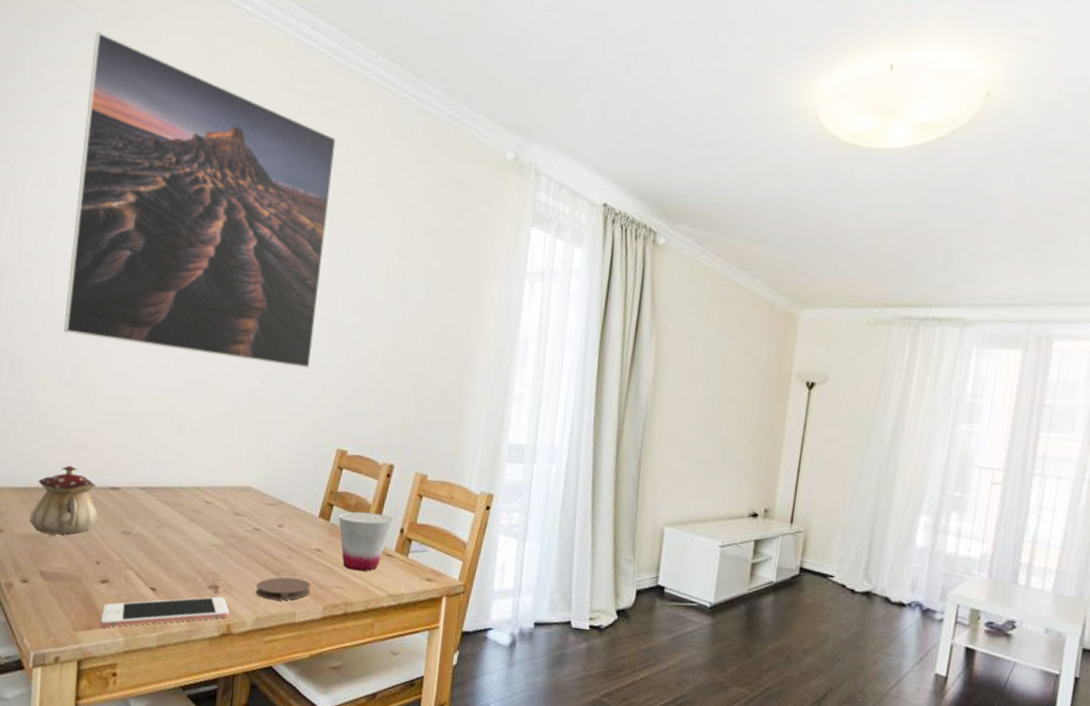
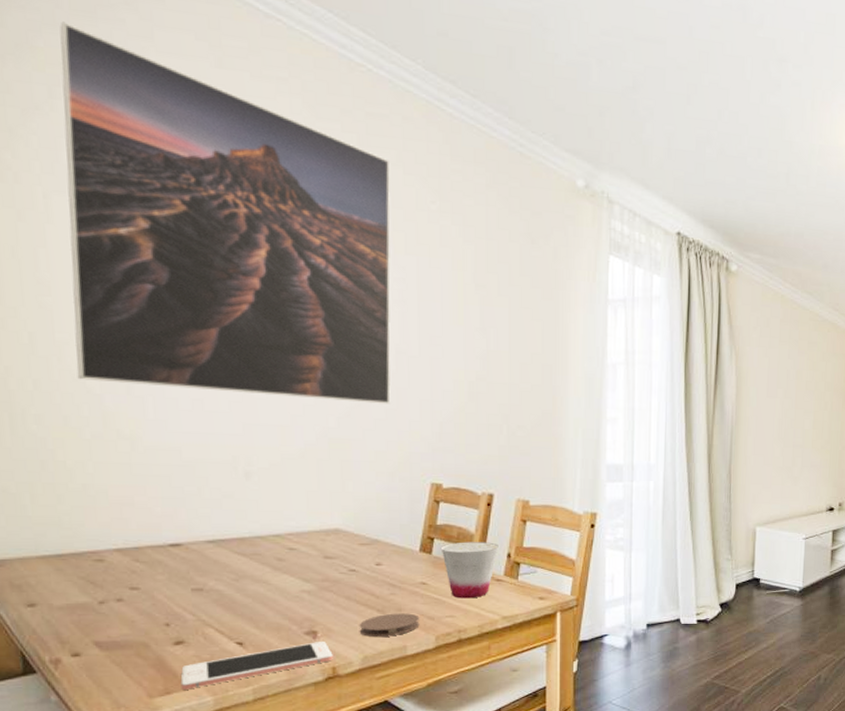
teapot: present [29,465,97,535] -> none [69,526,158,601]

